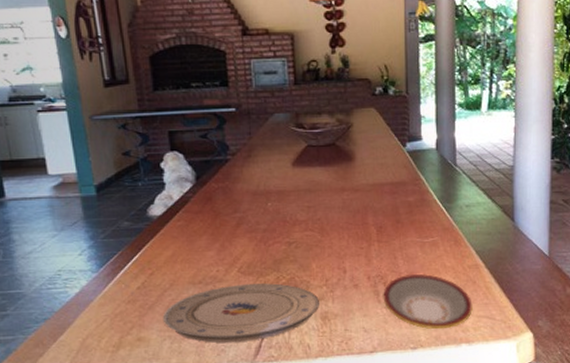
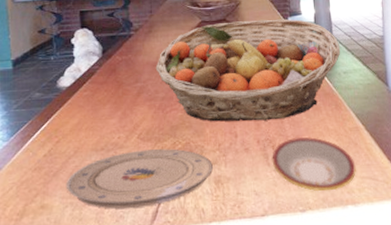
fruit basket: none [256,144,464,257] -> present [155,19,341,122]

